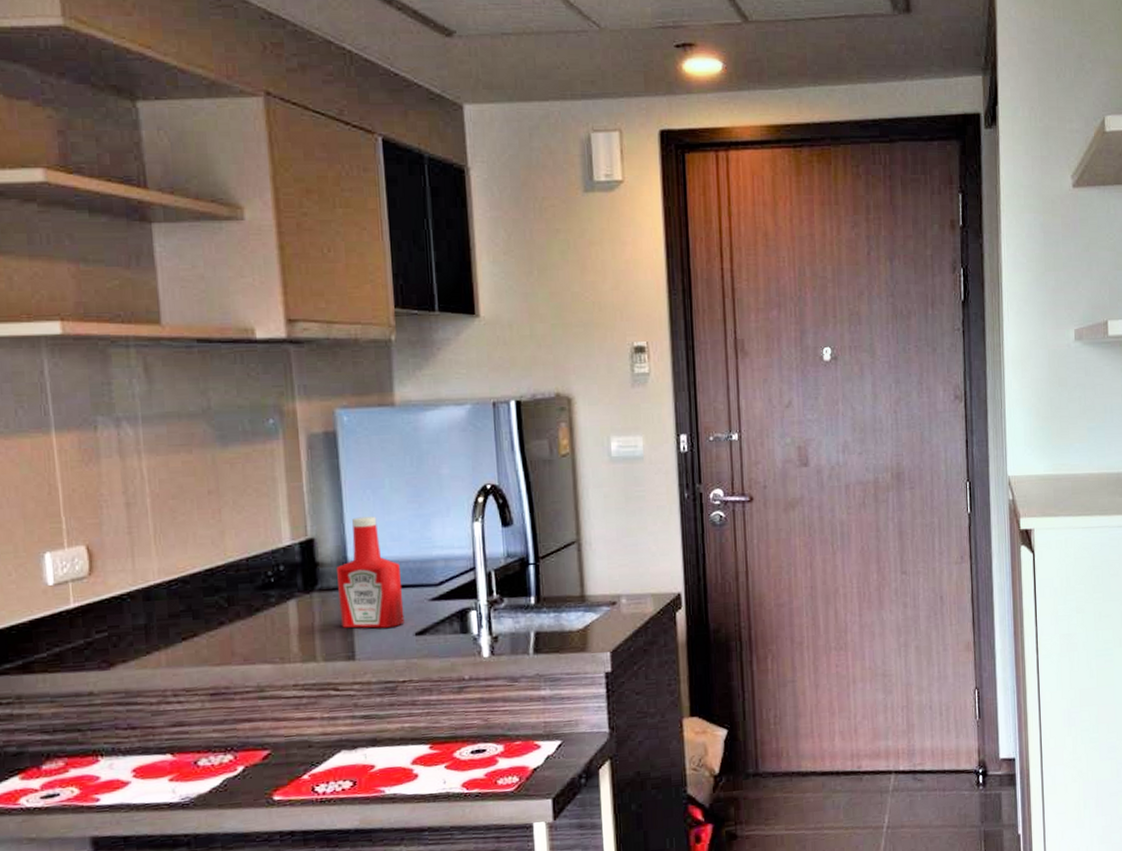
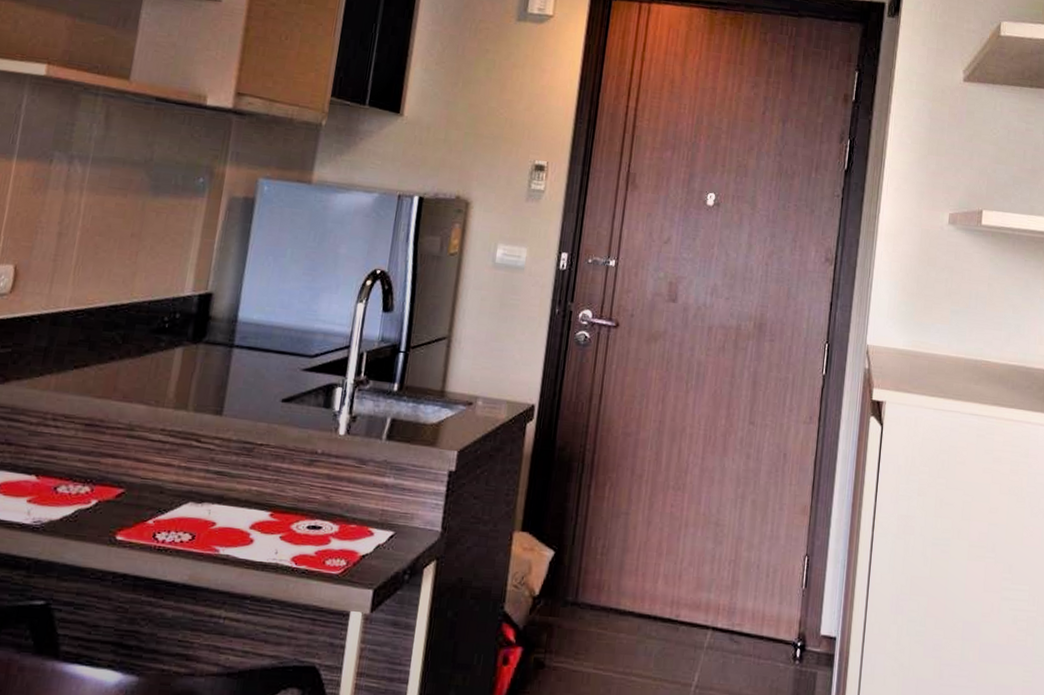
ketchup bottle: present [337,516,405,629] -> none [217,280,283,390]

